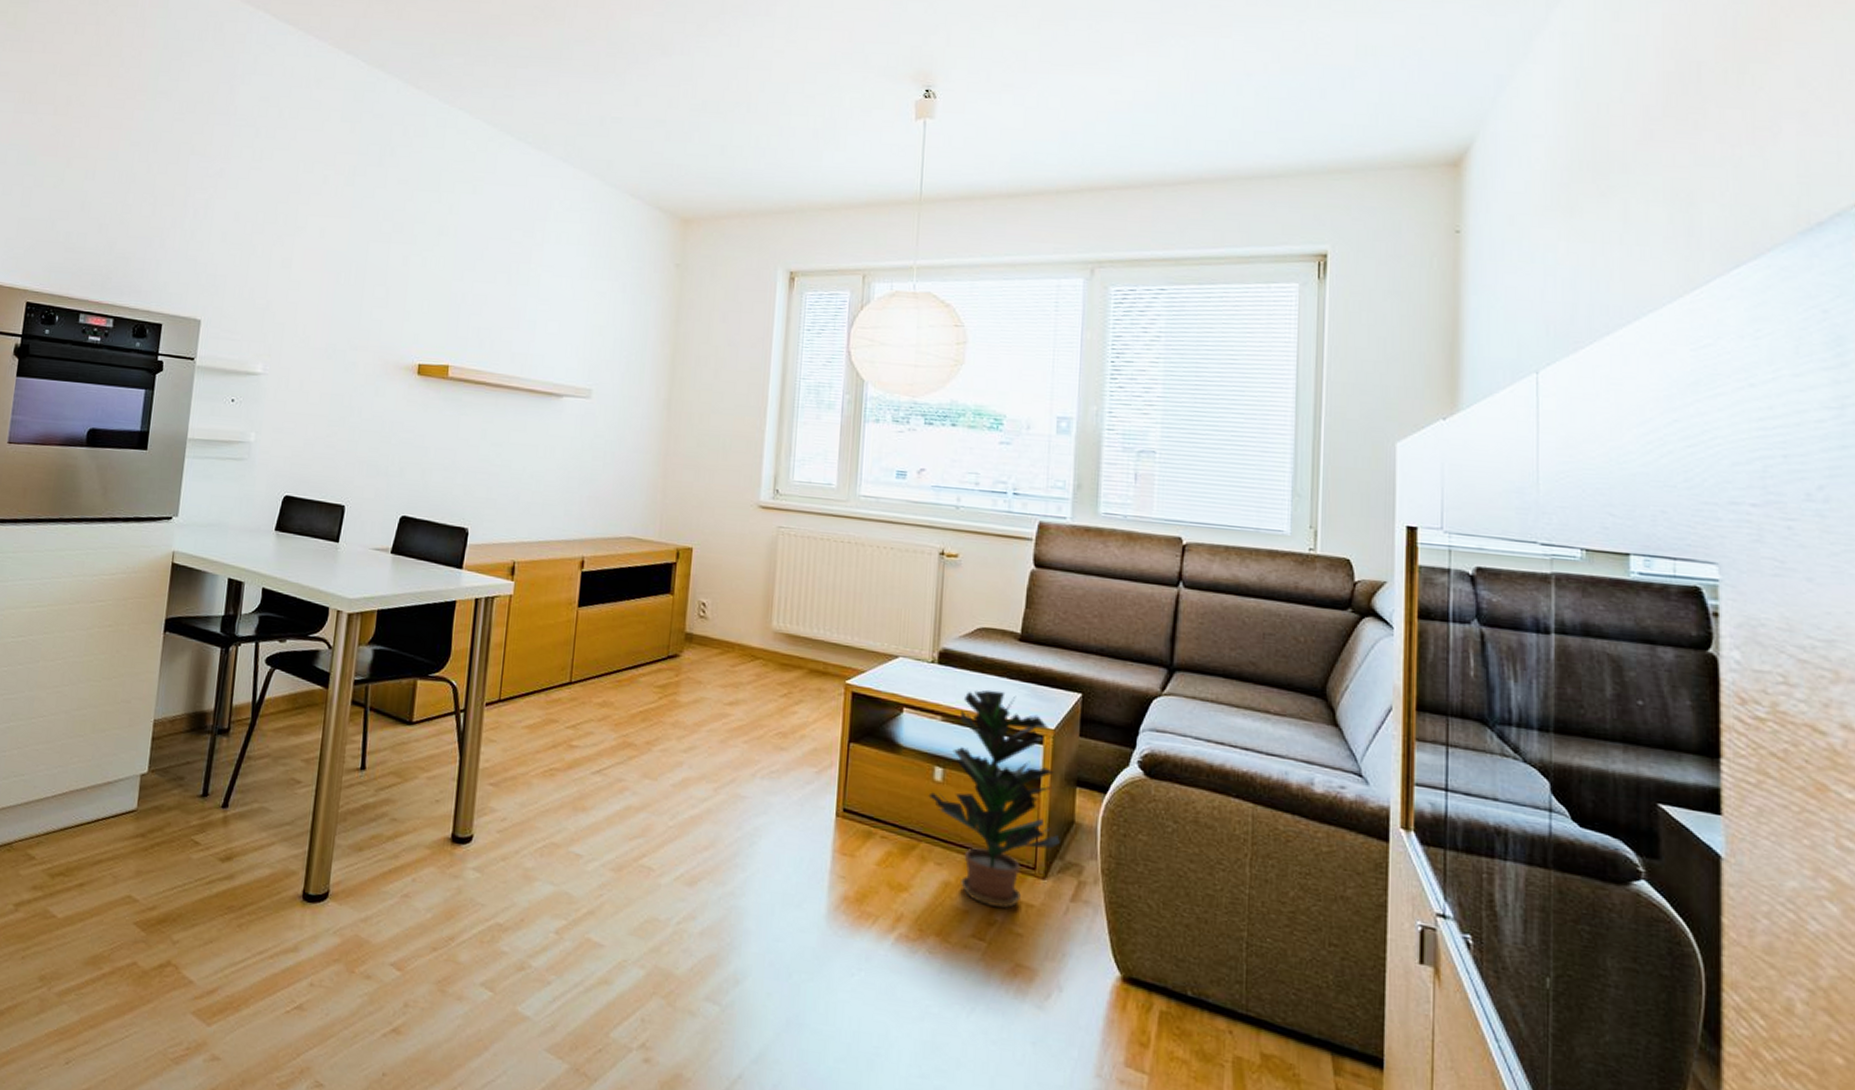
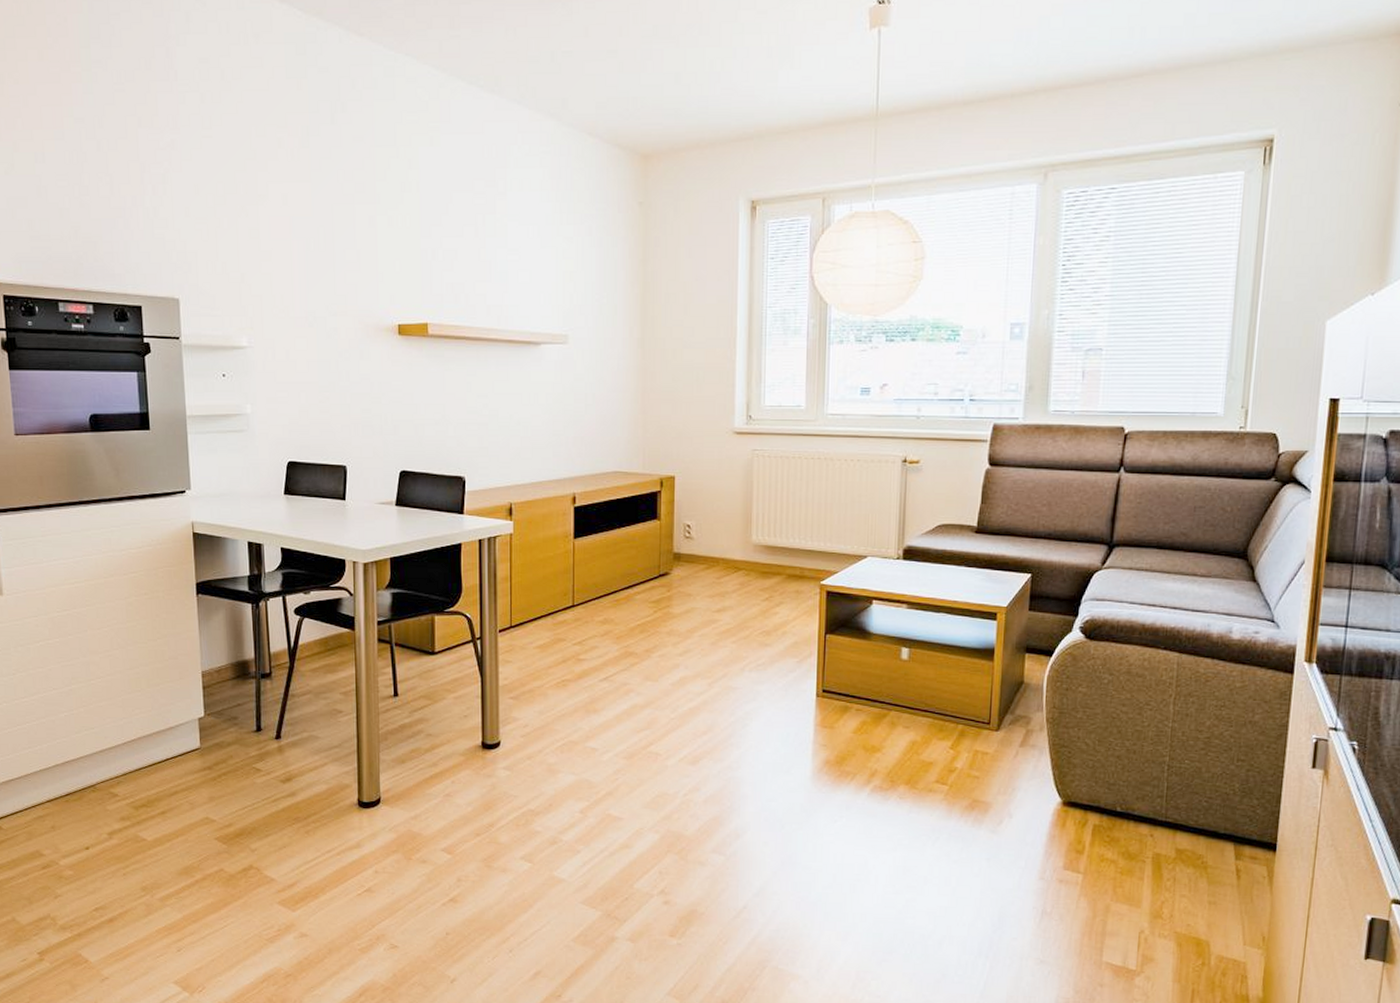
potted plant: present [928,689,1060,908] -> none [896,578,1011,757]

